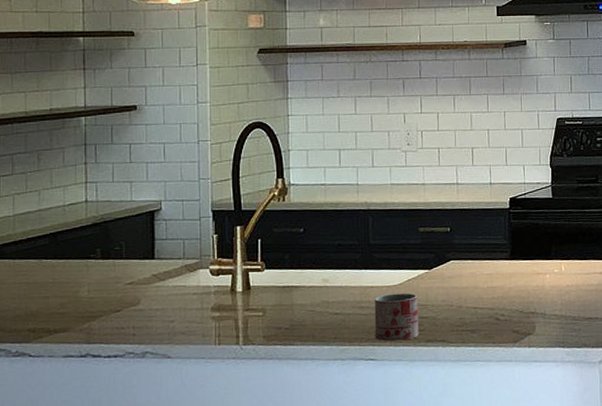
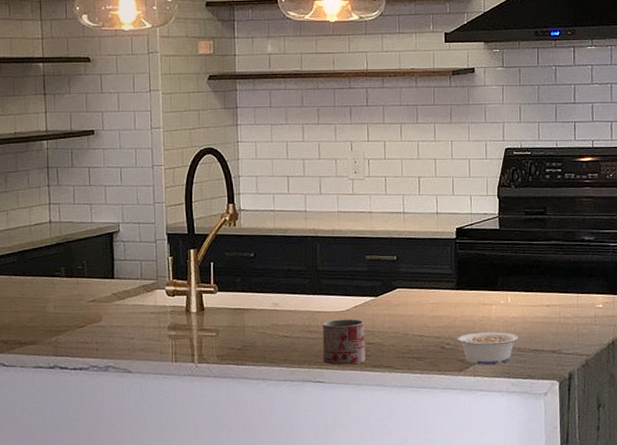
legume: none [508,301,573,336] -> present [453,331,519,366]

